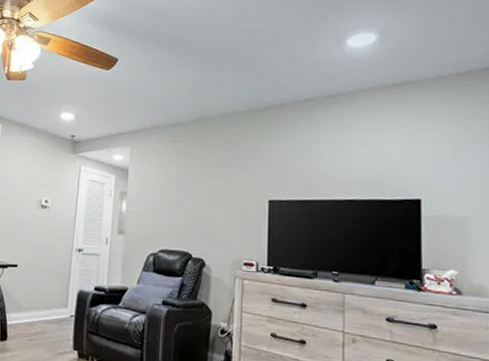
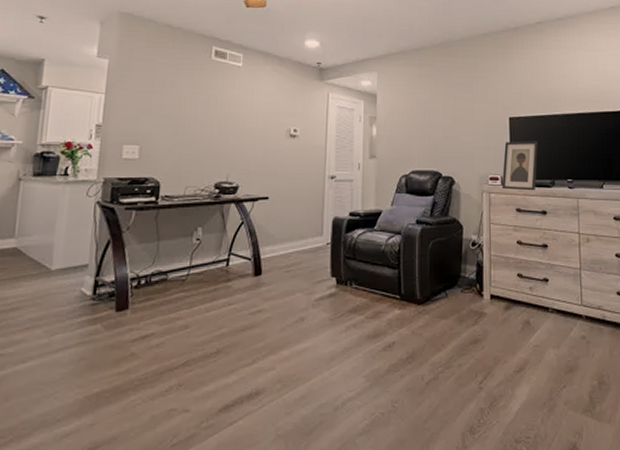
picture frame: none [256,226,301,281] -> present [501,141,539,191]

